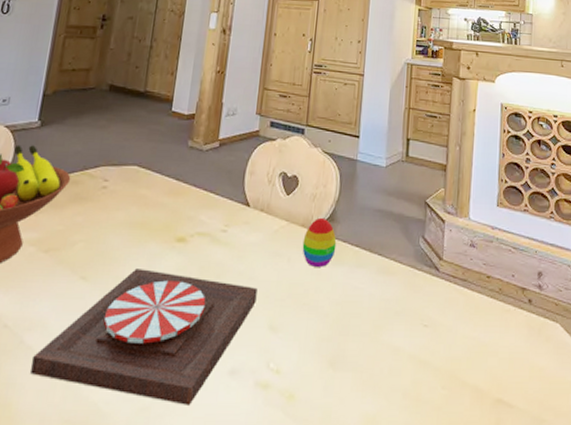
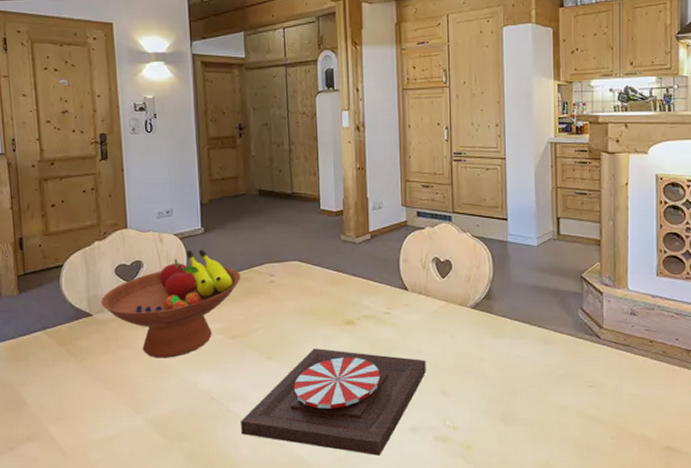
decorative egg: present [302,217,337,267] -> none [463,296,496,340]

